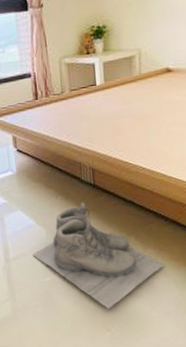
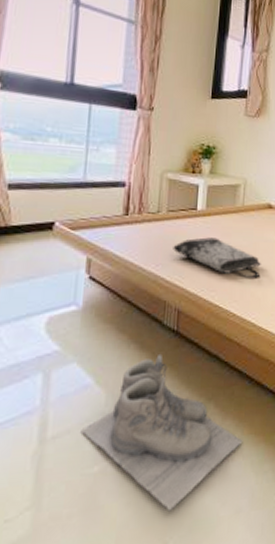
tote bag: none [80,106,165,137] -> present [173,237,261,278]

